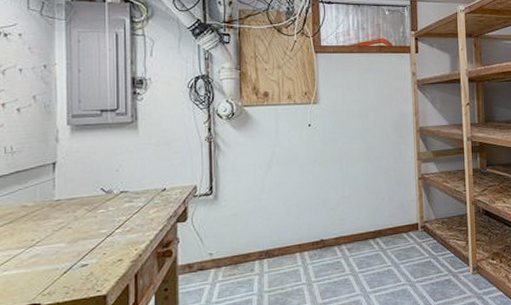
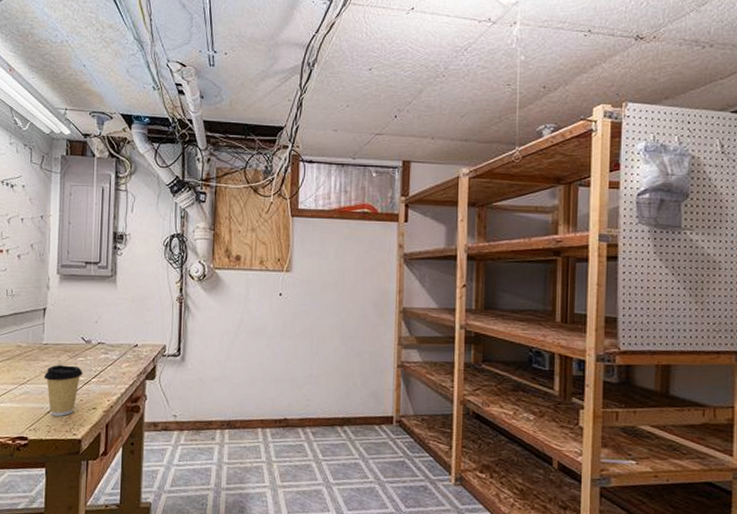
coffee cup: none [57,219,105,275] -> present [44,365,83,416]

